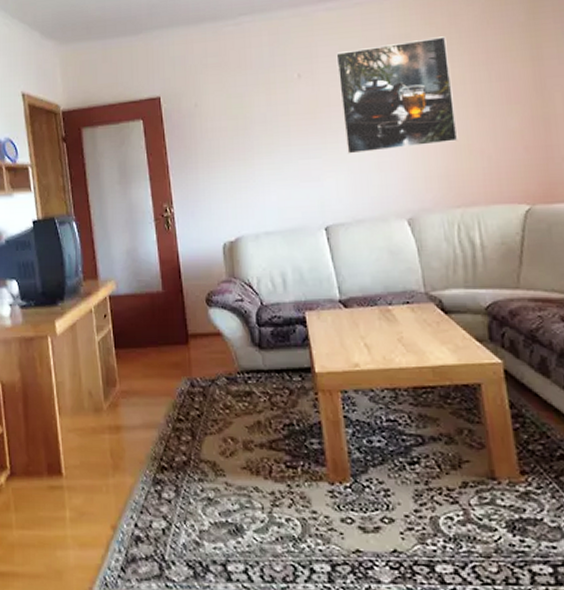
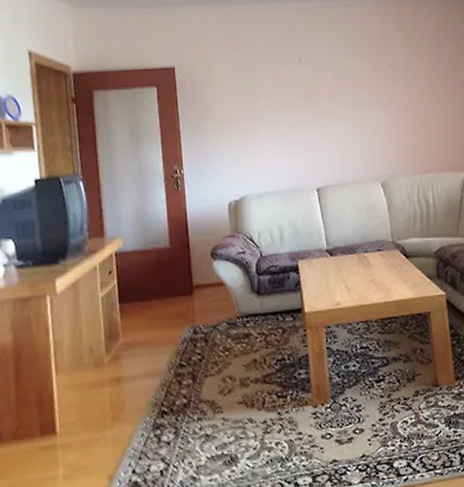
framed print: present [336,36,458,154] -> none [330,39,420,128]

